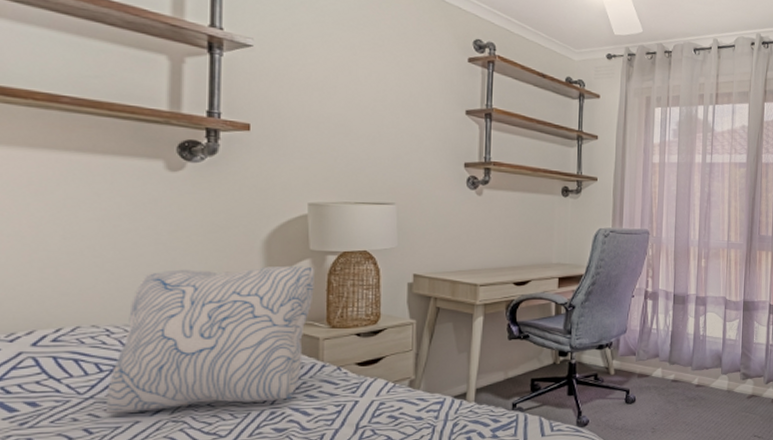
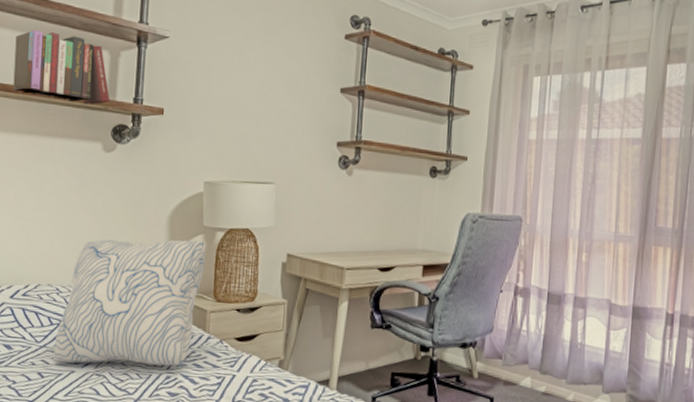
books: none [17,23,173,117] -> present [13,30,110,105]

